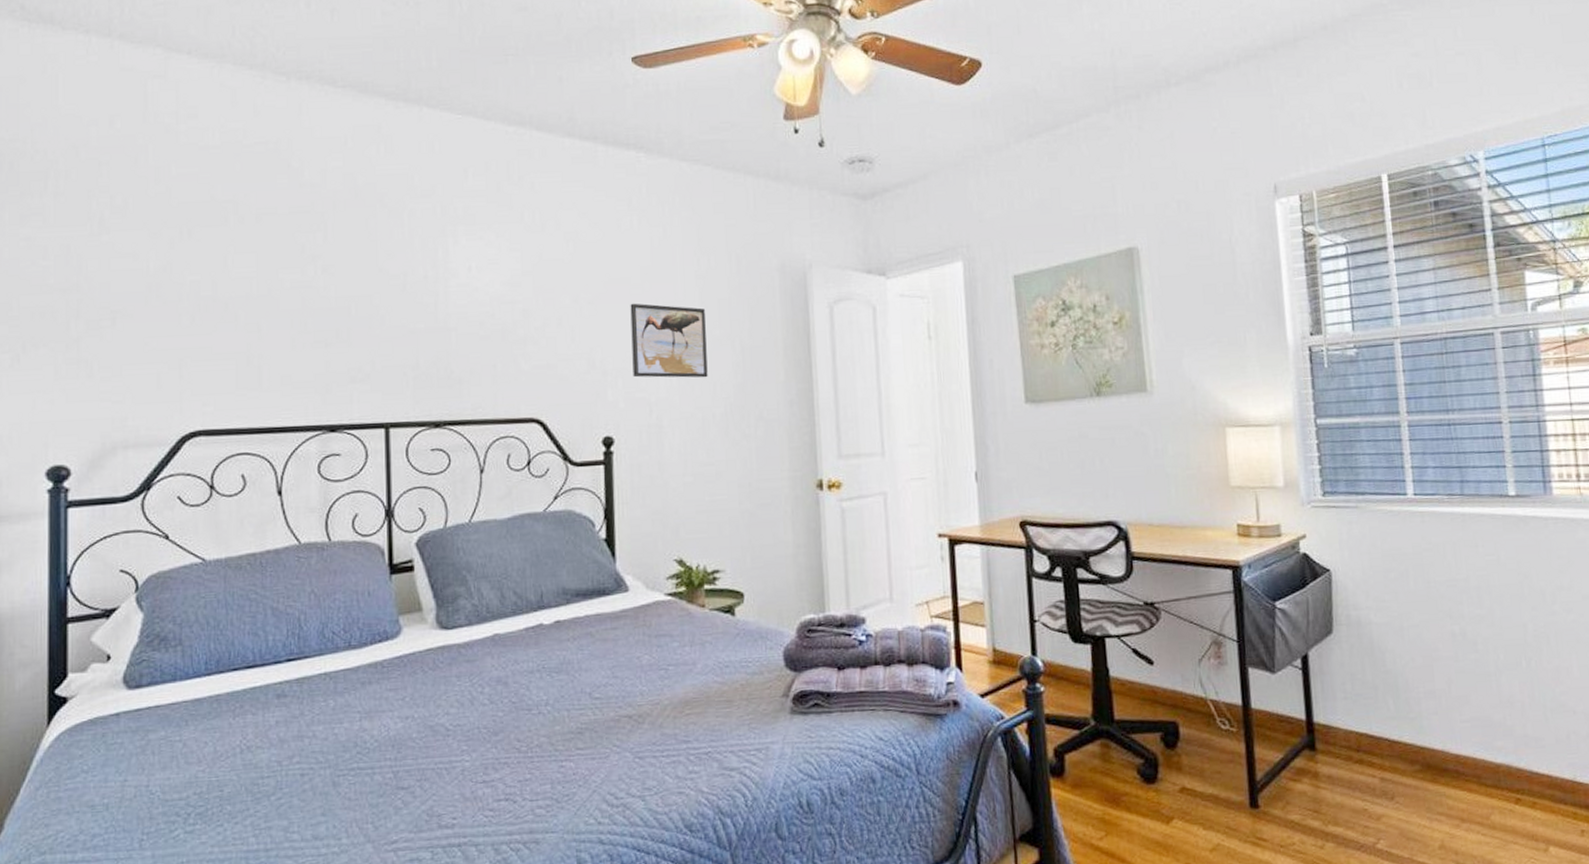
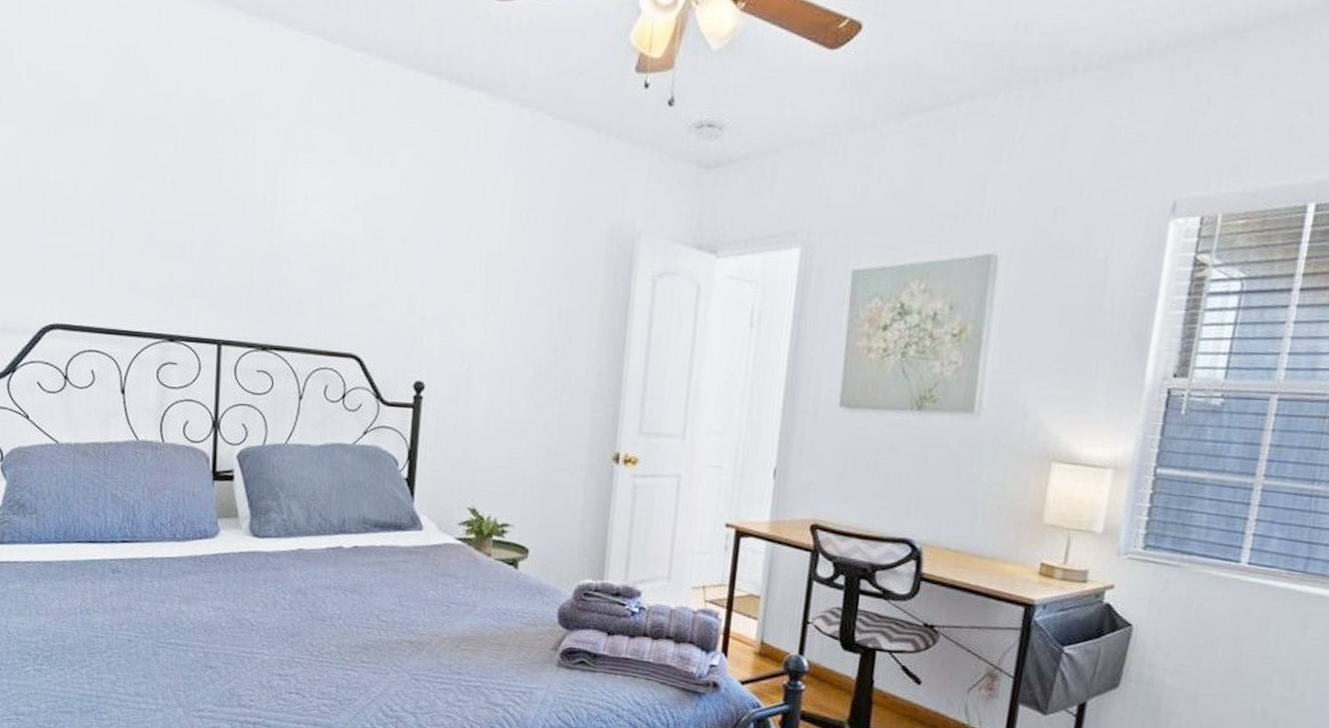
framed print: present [630,303,708,378] -> none [450,251,527,337]

